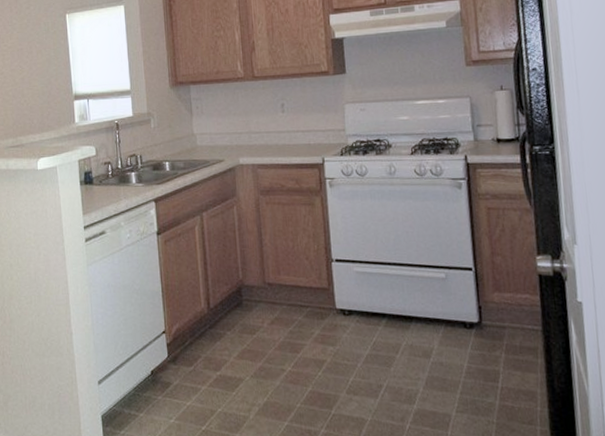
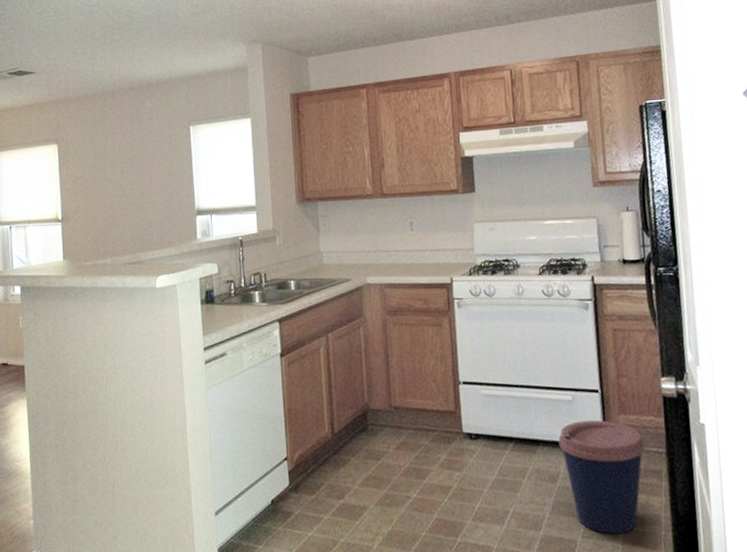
coffee cup: none [432,298,520,409] -> present [558,420,645,534]

